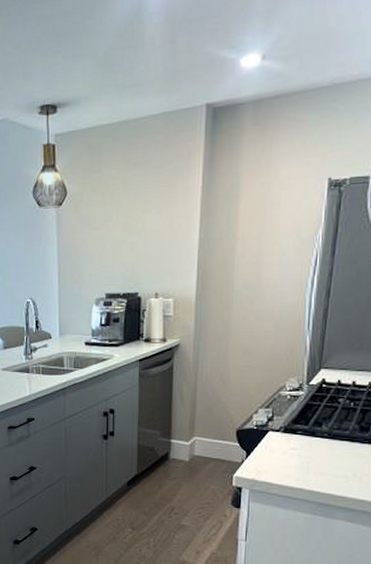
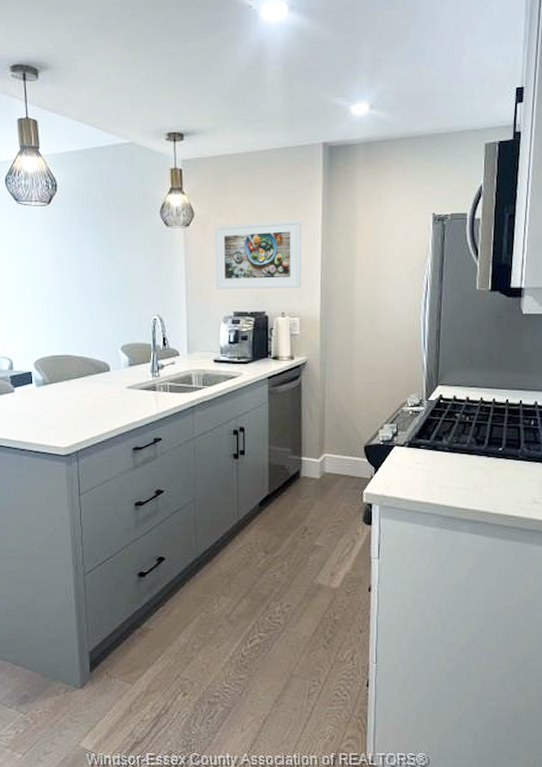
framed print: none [87,192,180,271] -> present [215,219,302,290]

